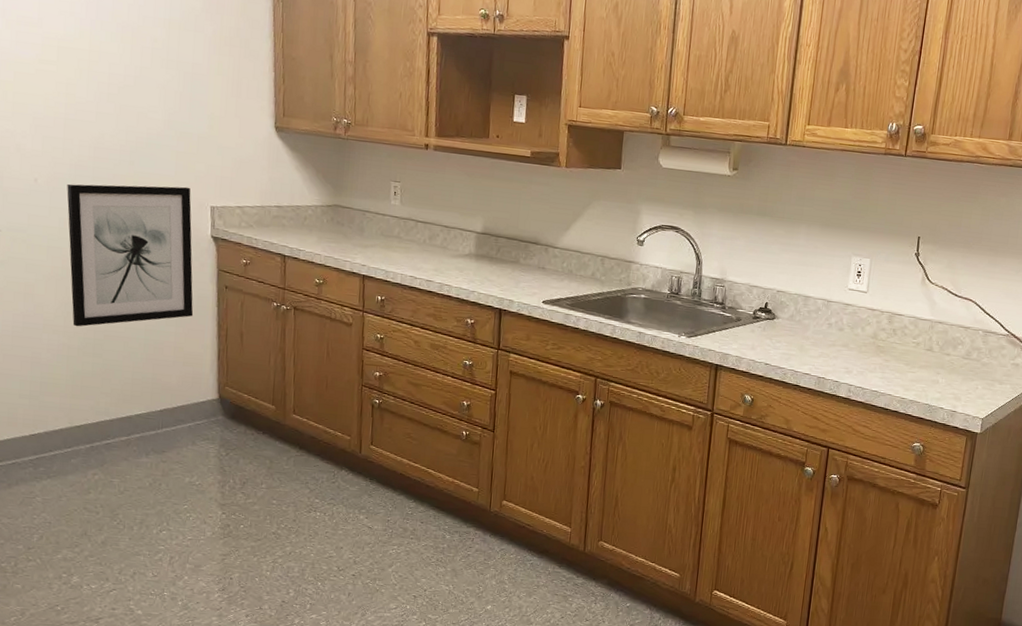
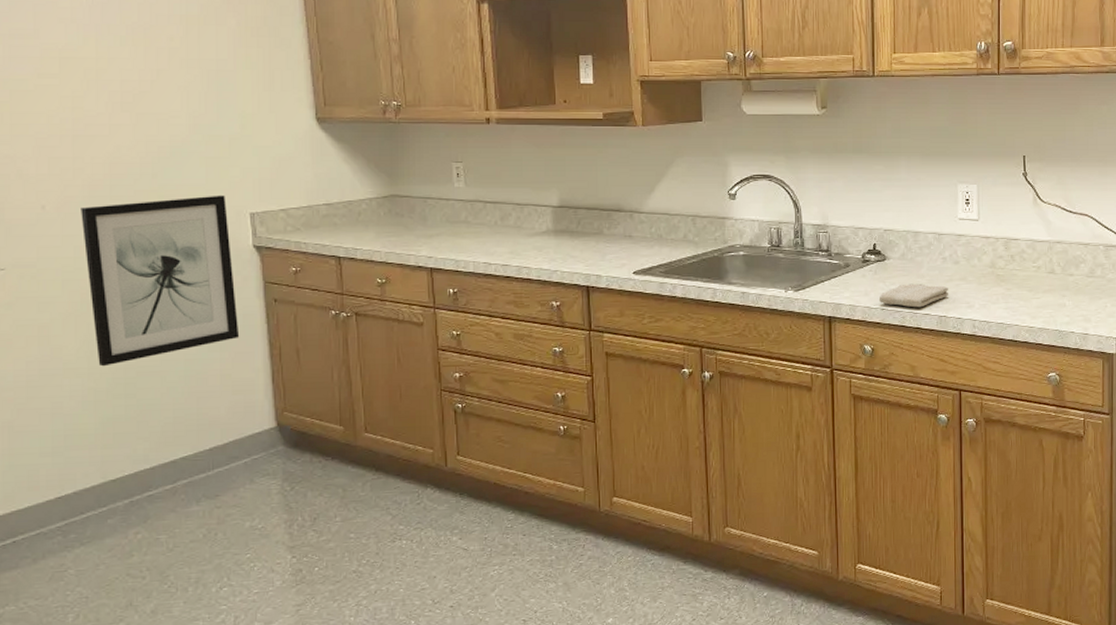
washcloth: none [763,343,831,367] -> present [878,283,949,308]

